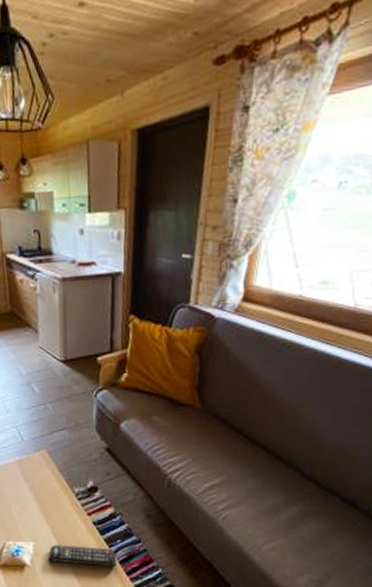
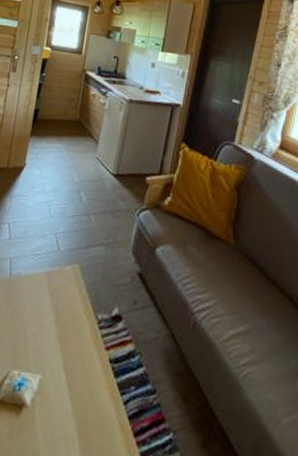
remote control: present [47,545,117,567] -> none [51,382,127,423]

